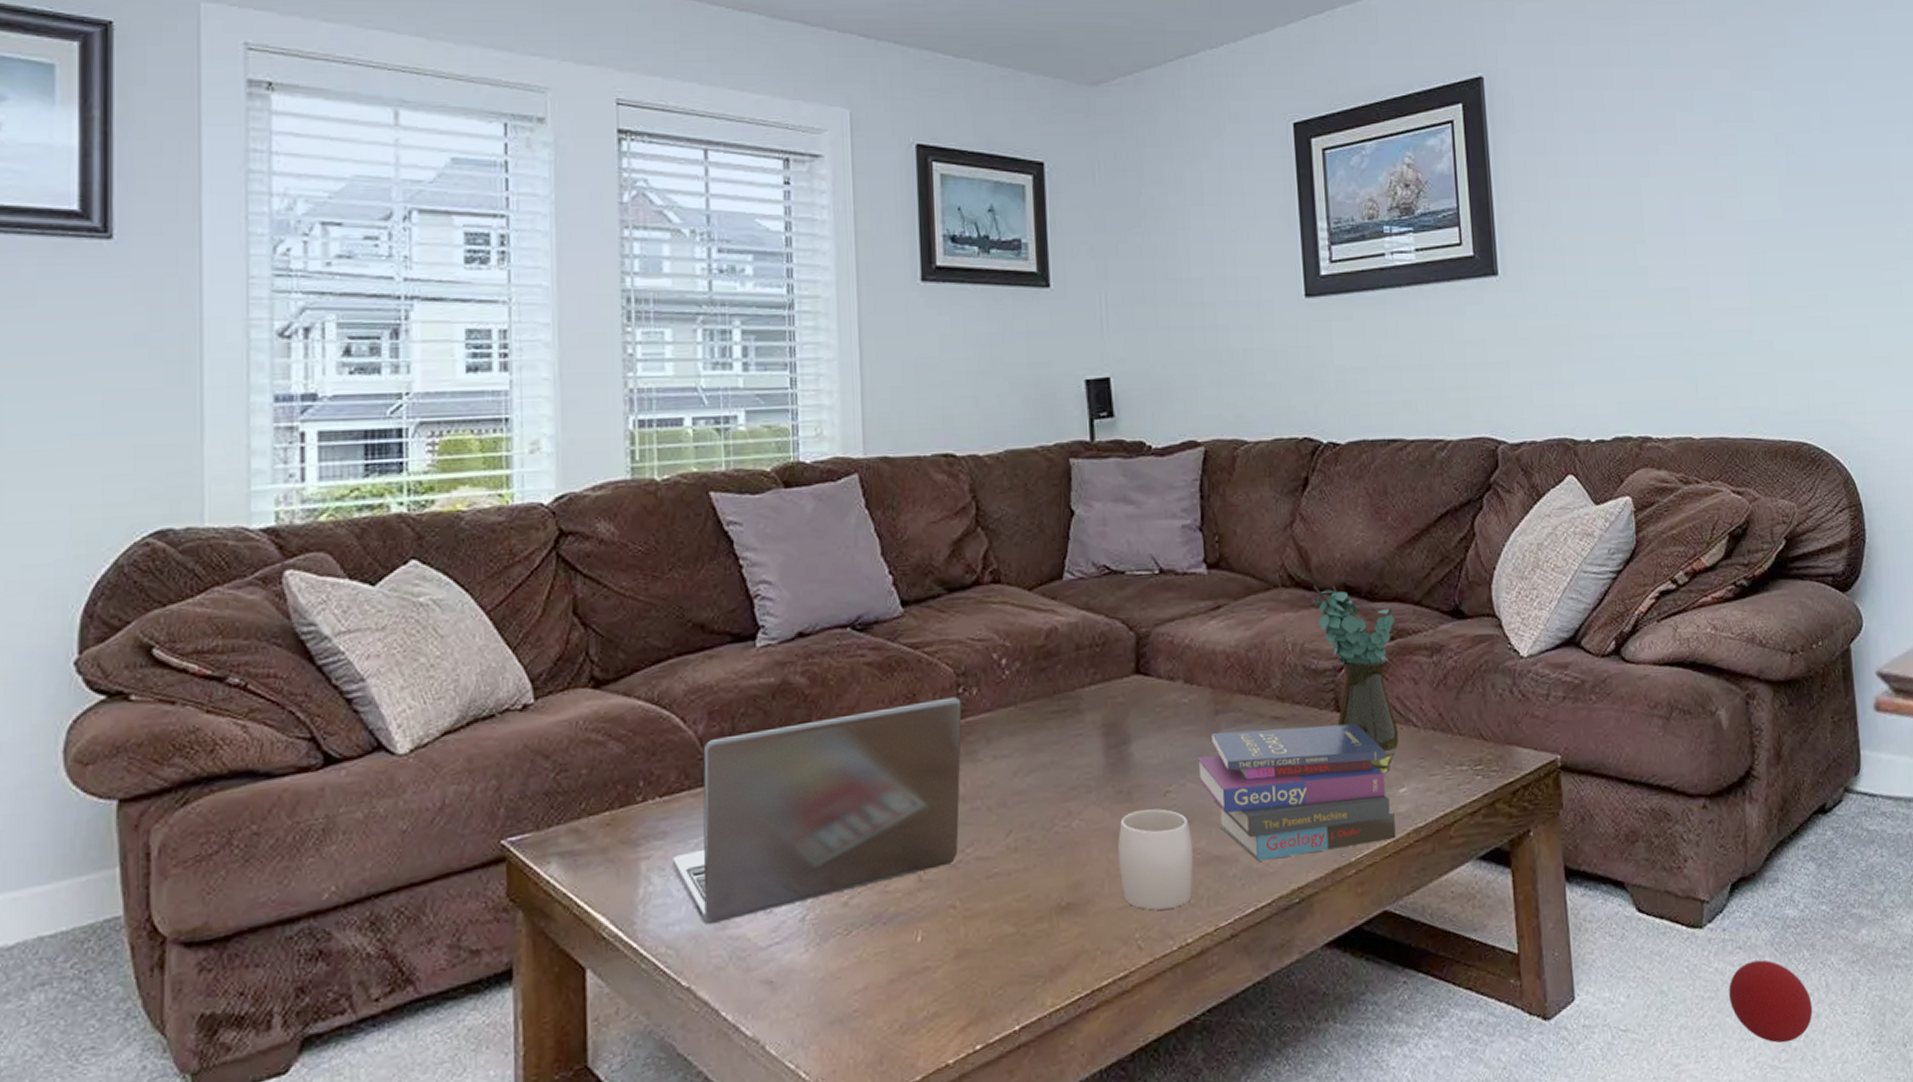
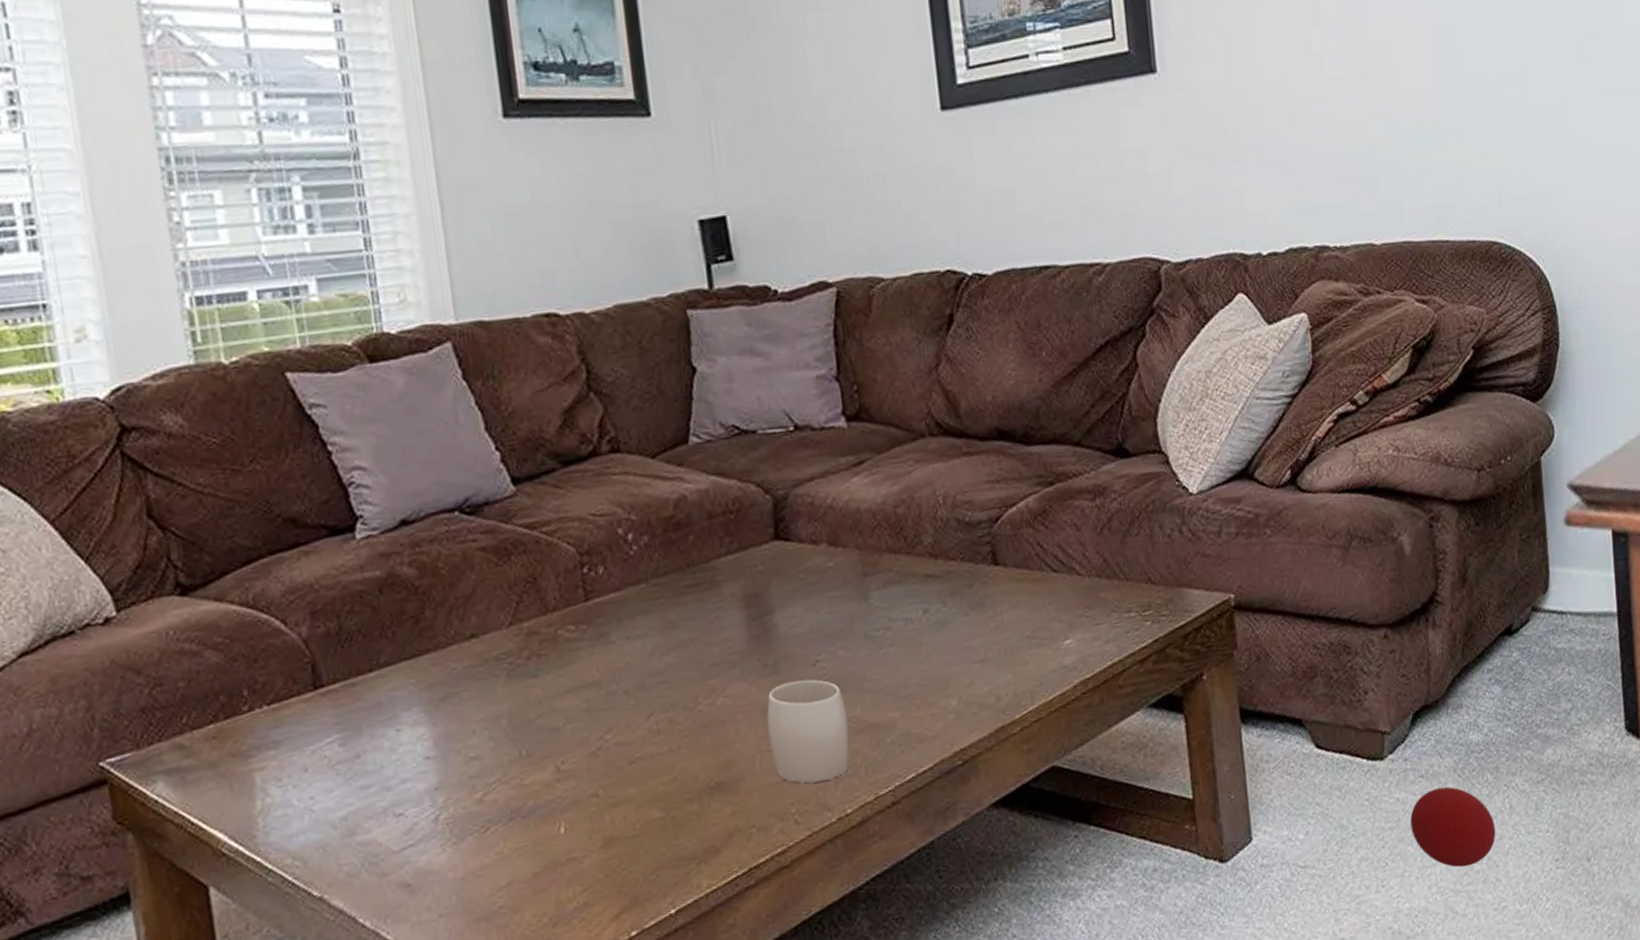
laptop: present [671,697,962,925] -> none [288,577,597,833]
books: present [1197,723,1396,861] -> none [847,575,1062,726]
vase: present [1313,585,1400,774] -> none [963,430,1062,627]

